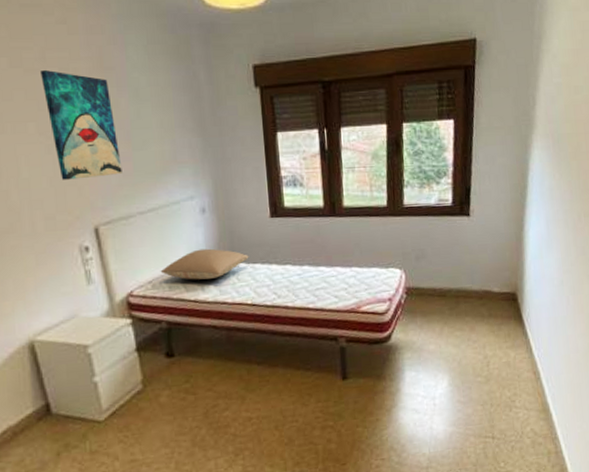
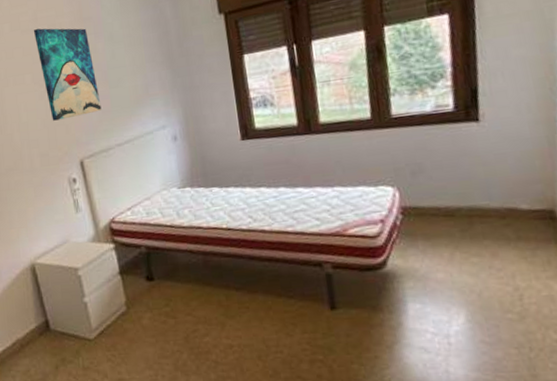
pillow: present [160,248,249,280] -> none [138,174,222,206]

